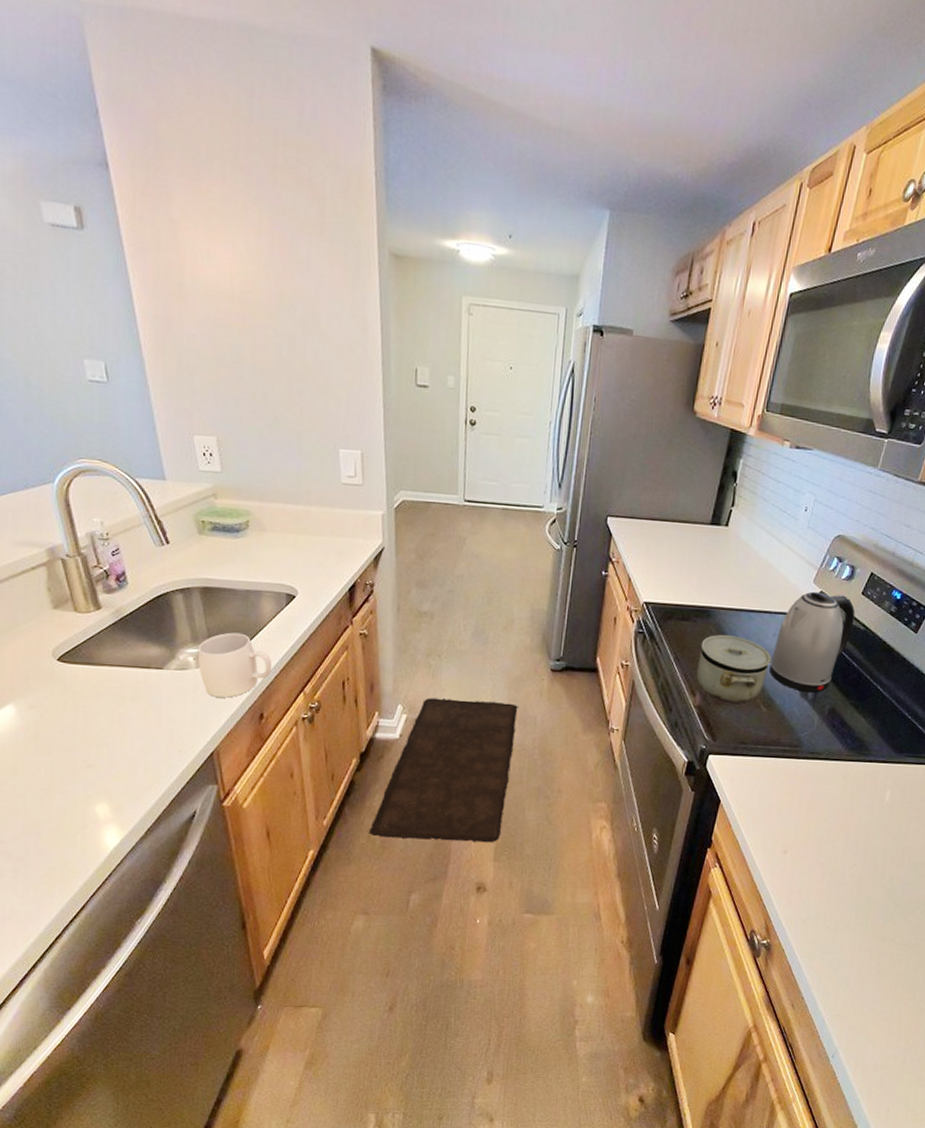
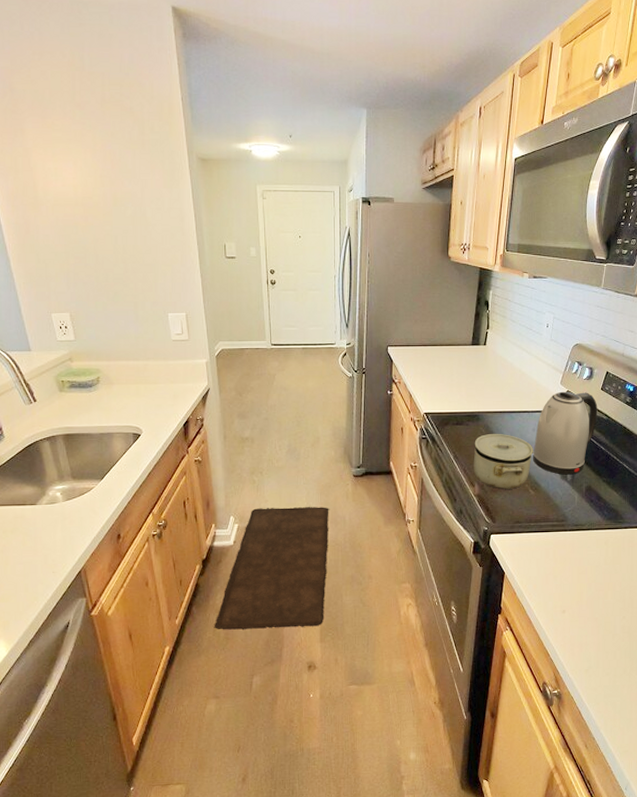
mug: present [197,632,272,698] -> none [64,469,125,524]

